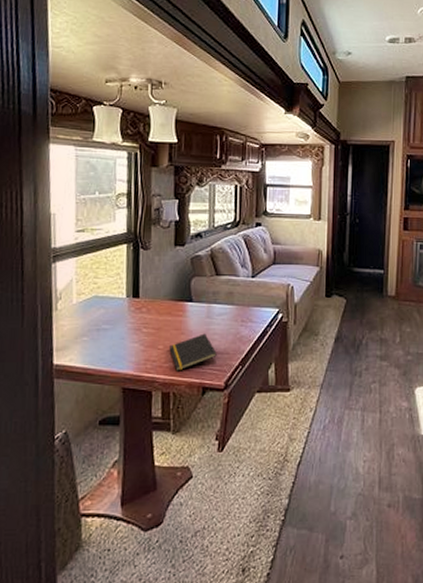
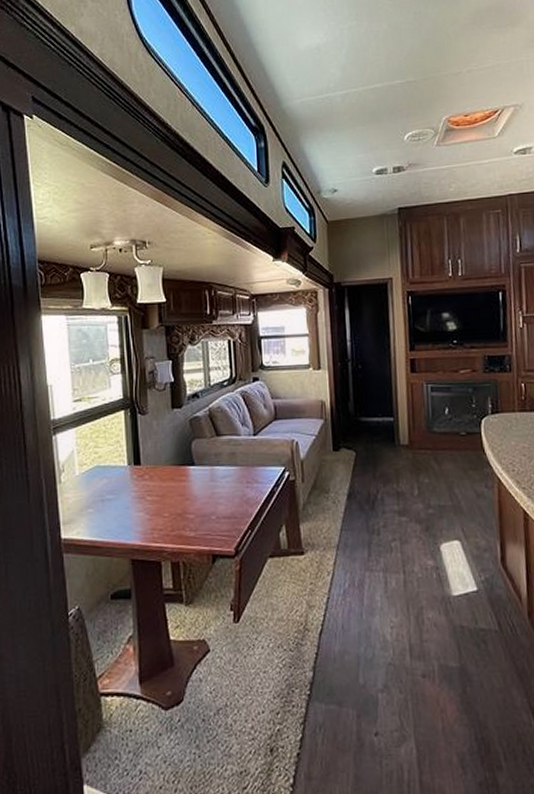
notepad: present [169,333,217,371] -> none [175,498,224,539]

